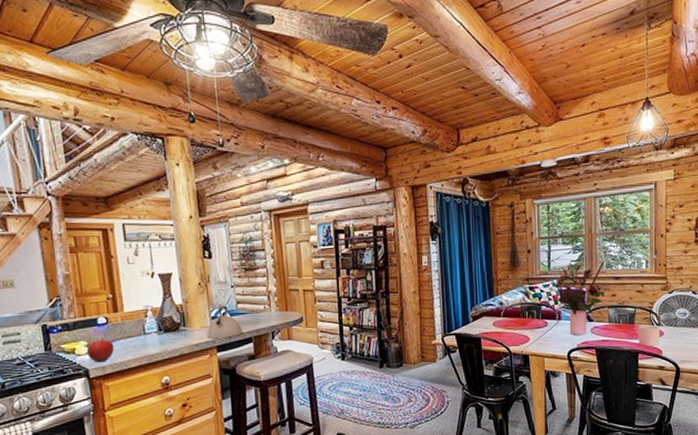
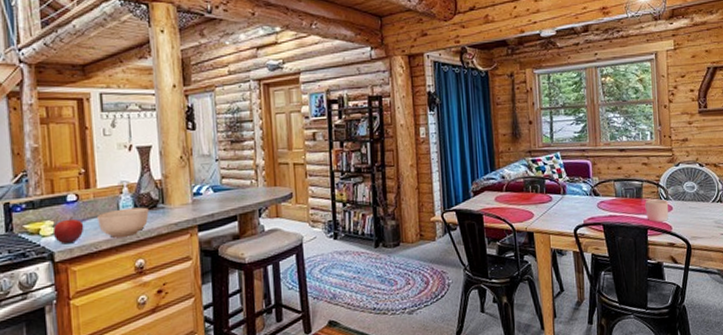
bowl: none [125,329,172,358] -> present [96,207,149,239]
kettle: present [207,305,243,339] -> none [187,180,228,218]
bouquet: present [553,260,609,336] -> none [556,131,615,211]

